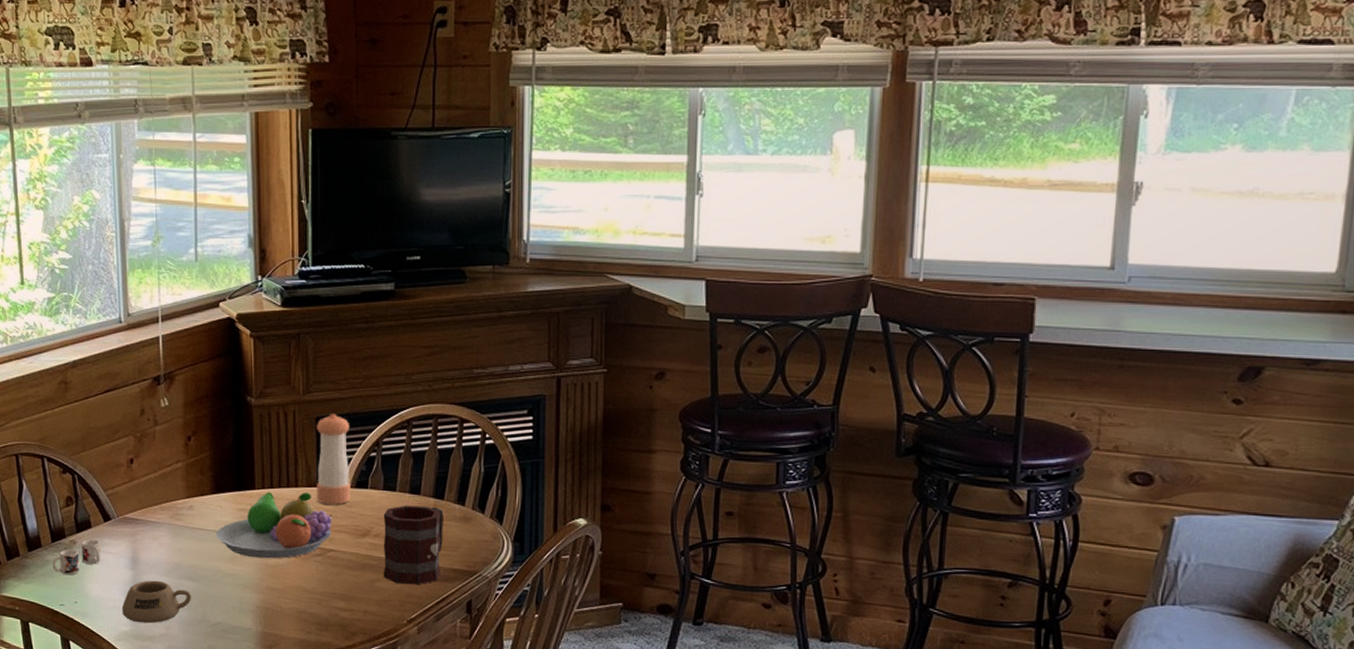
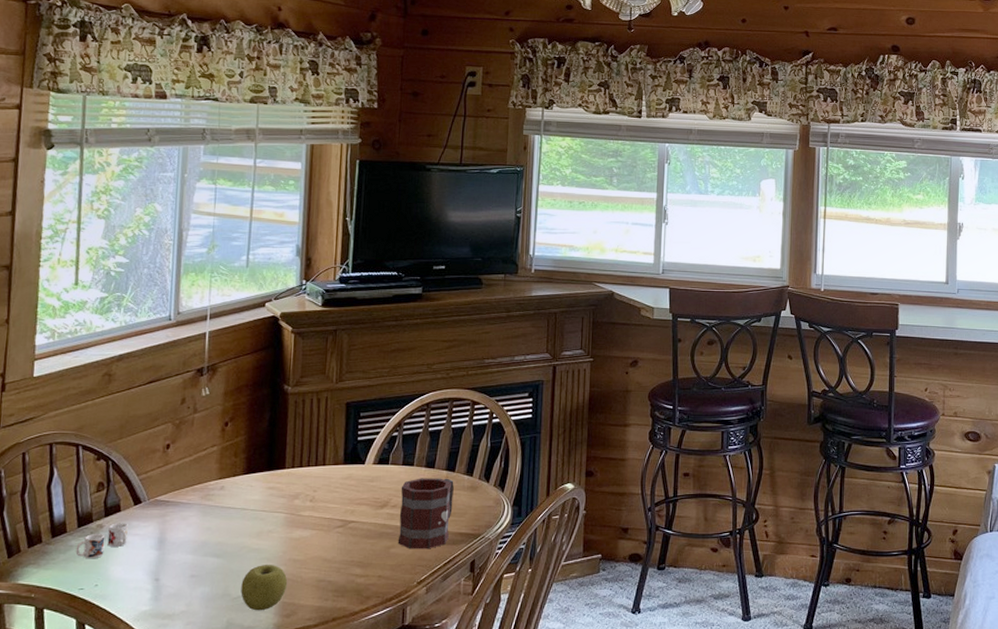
mug: present [121,580,192,624] -> none [143,559,216,602]
fruit bowl: present [216,492,333,559] -> none [244,470,356,533]
apple: none [219,591,267,640] -> present [241,565,288,611]
pepper shaker: present [317,414,350,505] -> none [342,399,376,480]

